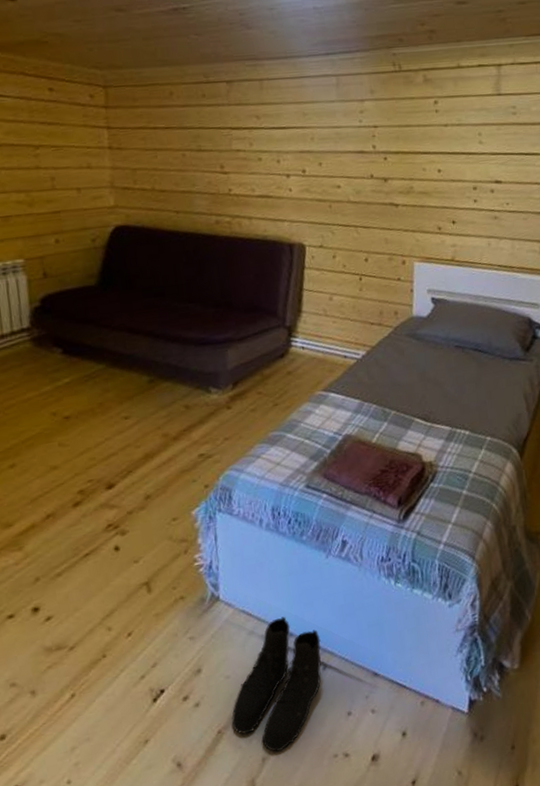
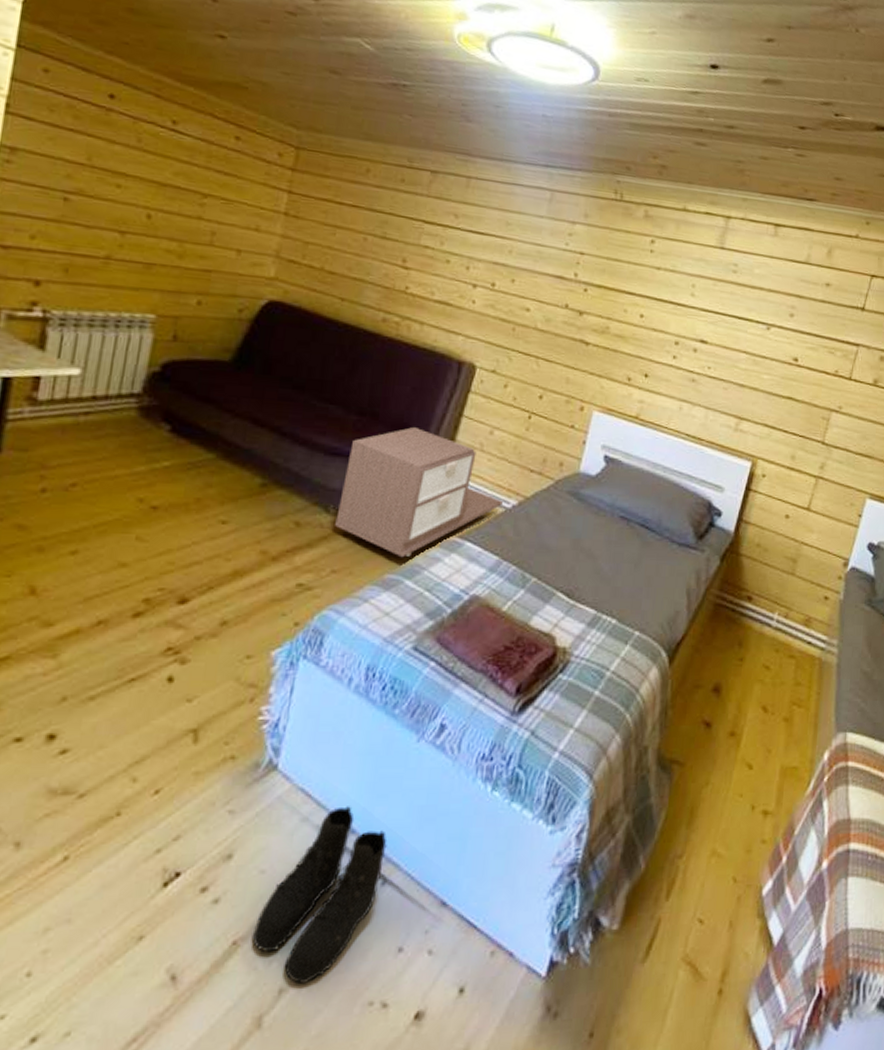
side table: none [215,307,355,417] -> present [335,427,504,558]

